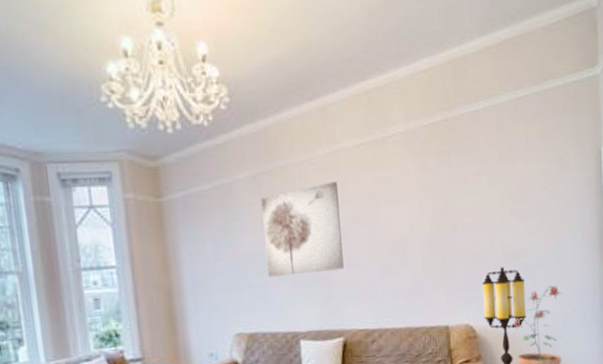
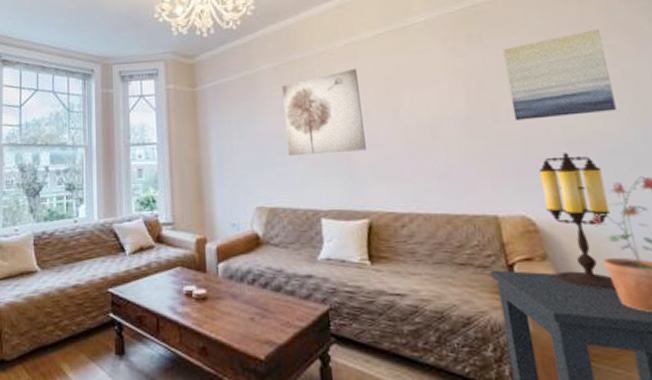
wall art: none [464,151,541,238] -> present [502,28,617,121]

